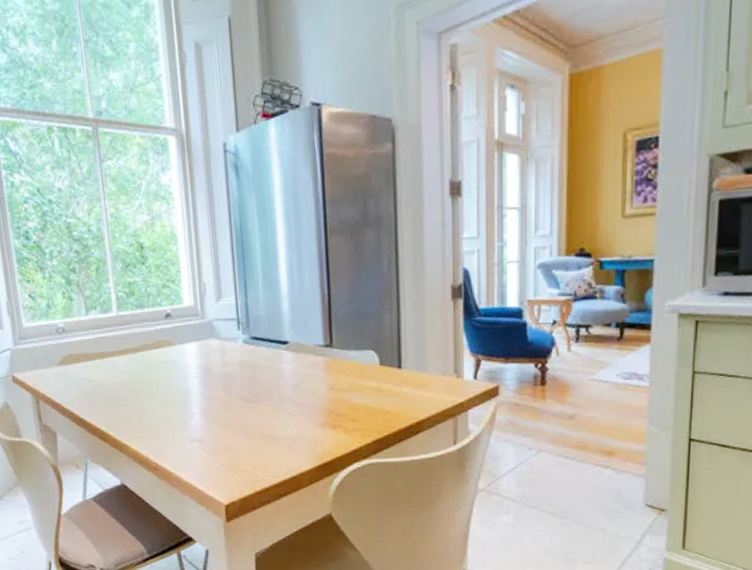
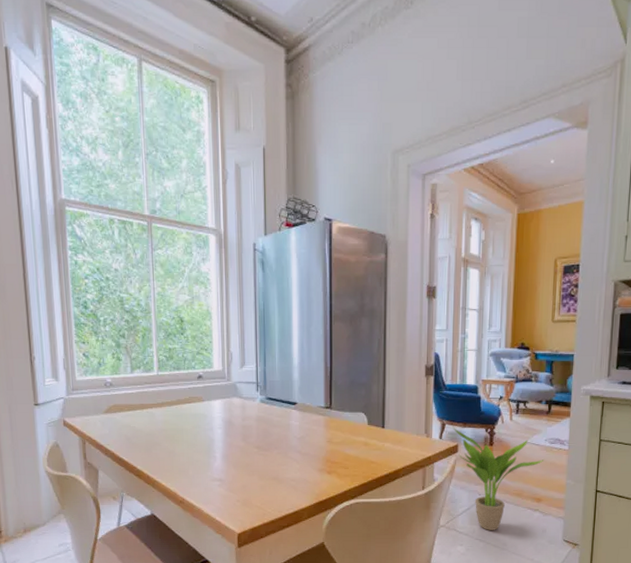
potted plant: none [489,362,616,494] -> present [451,426,544,530]

